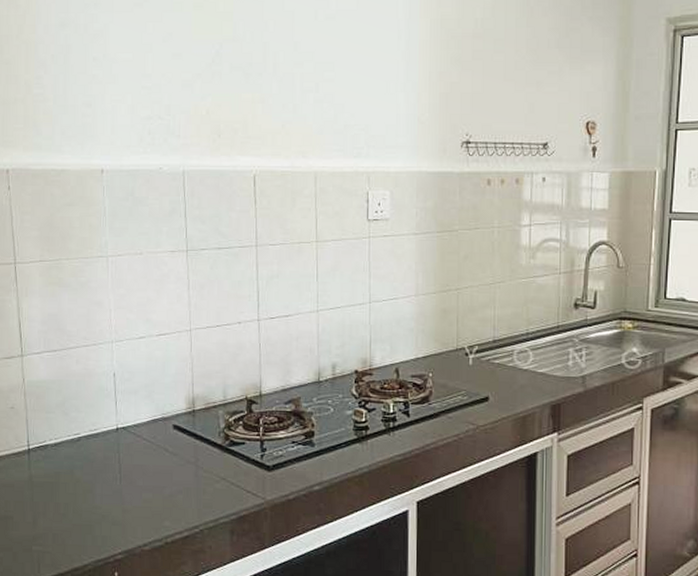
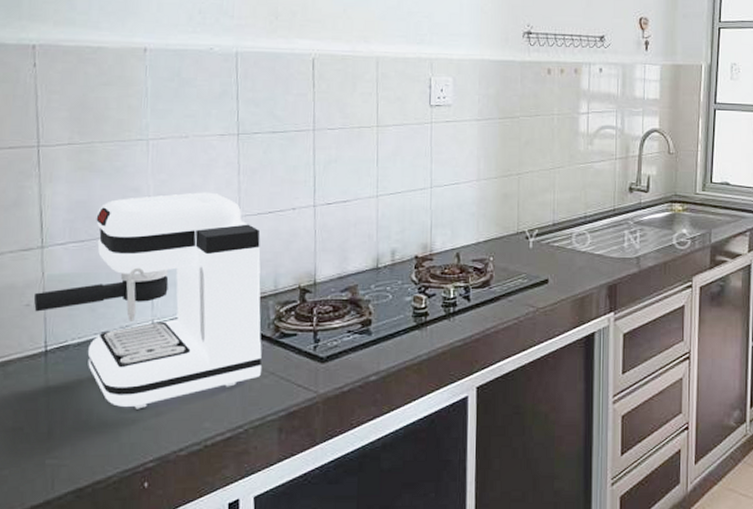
coffee maker: none [16,306,214,506] -> present [33,192,262,409]

